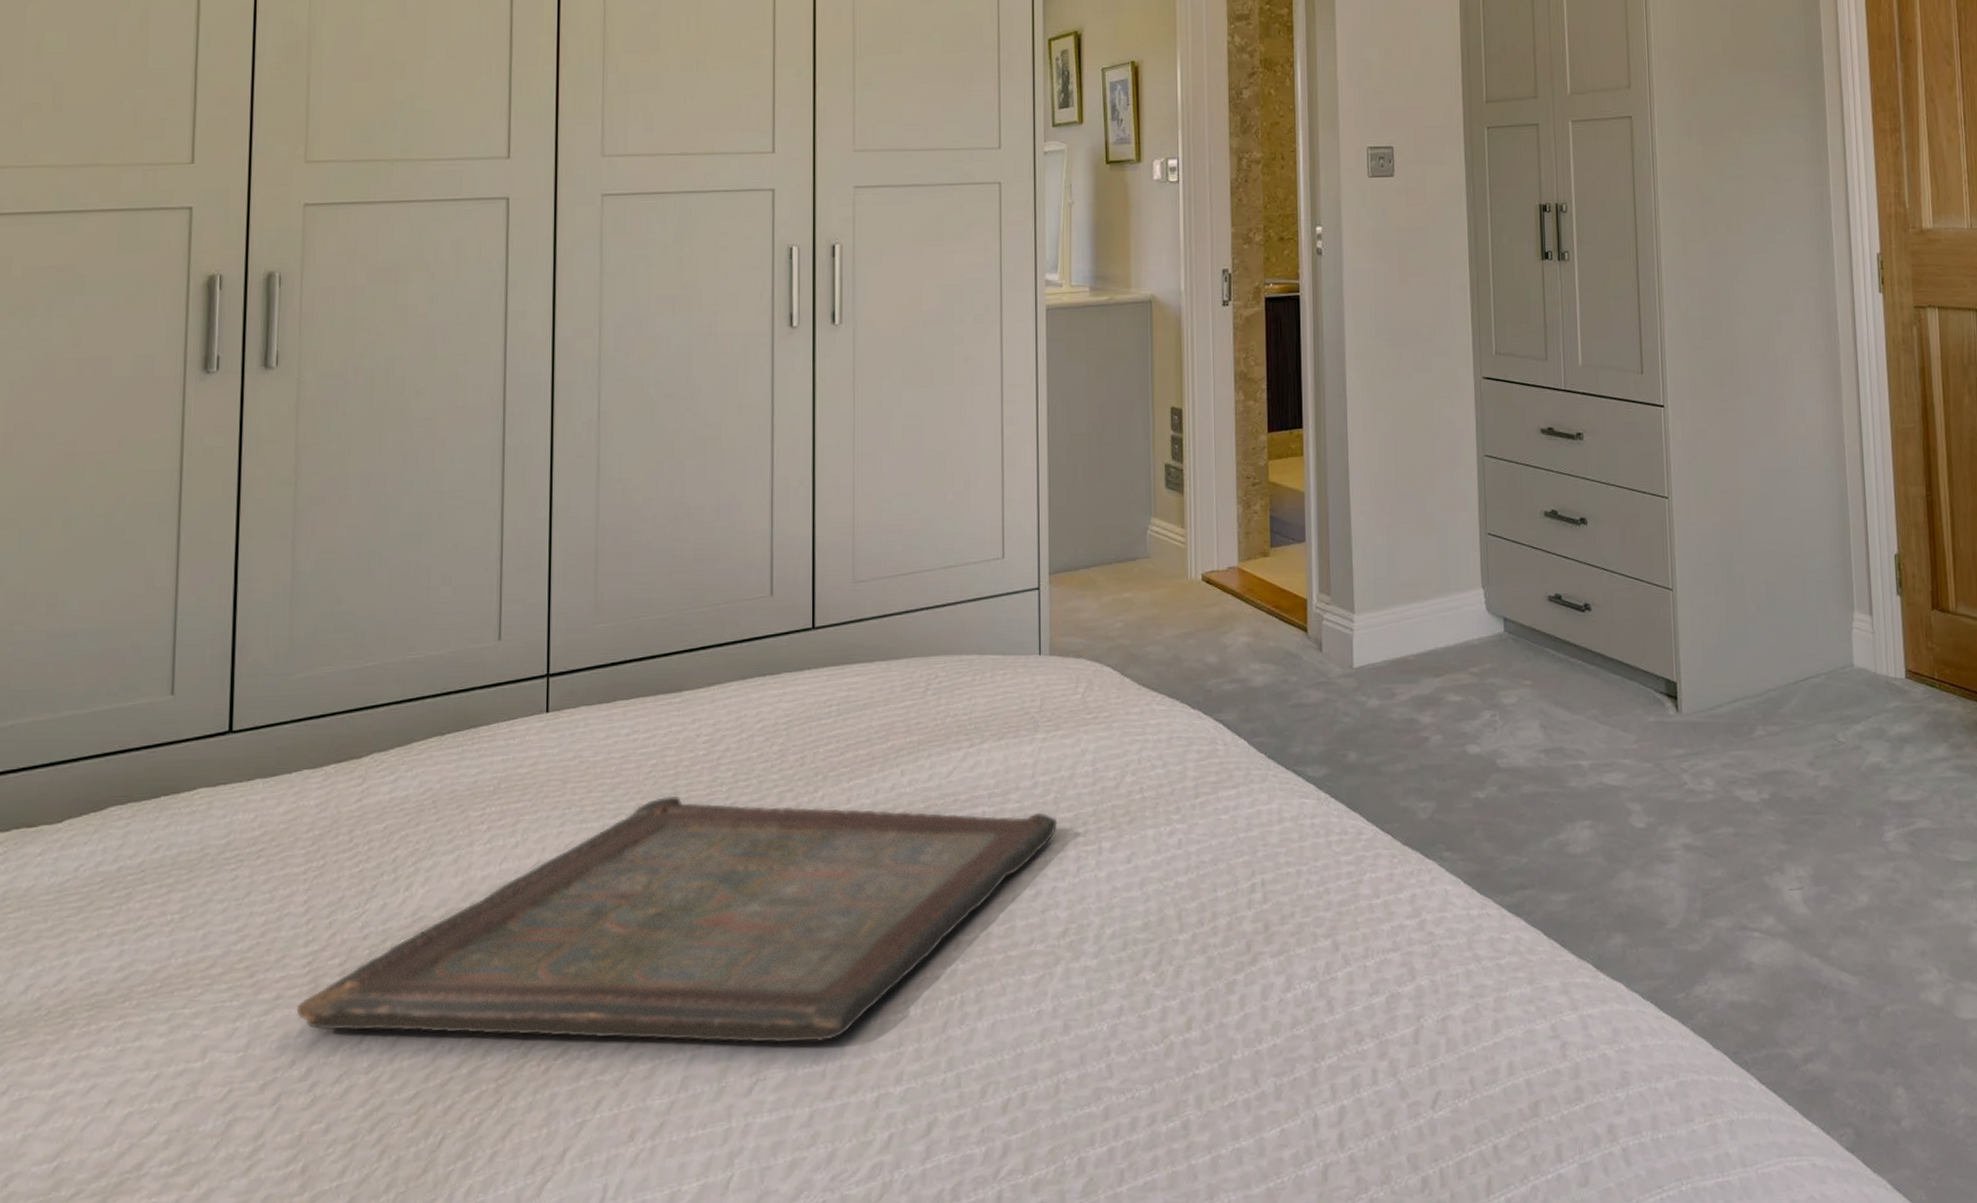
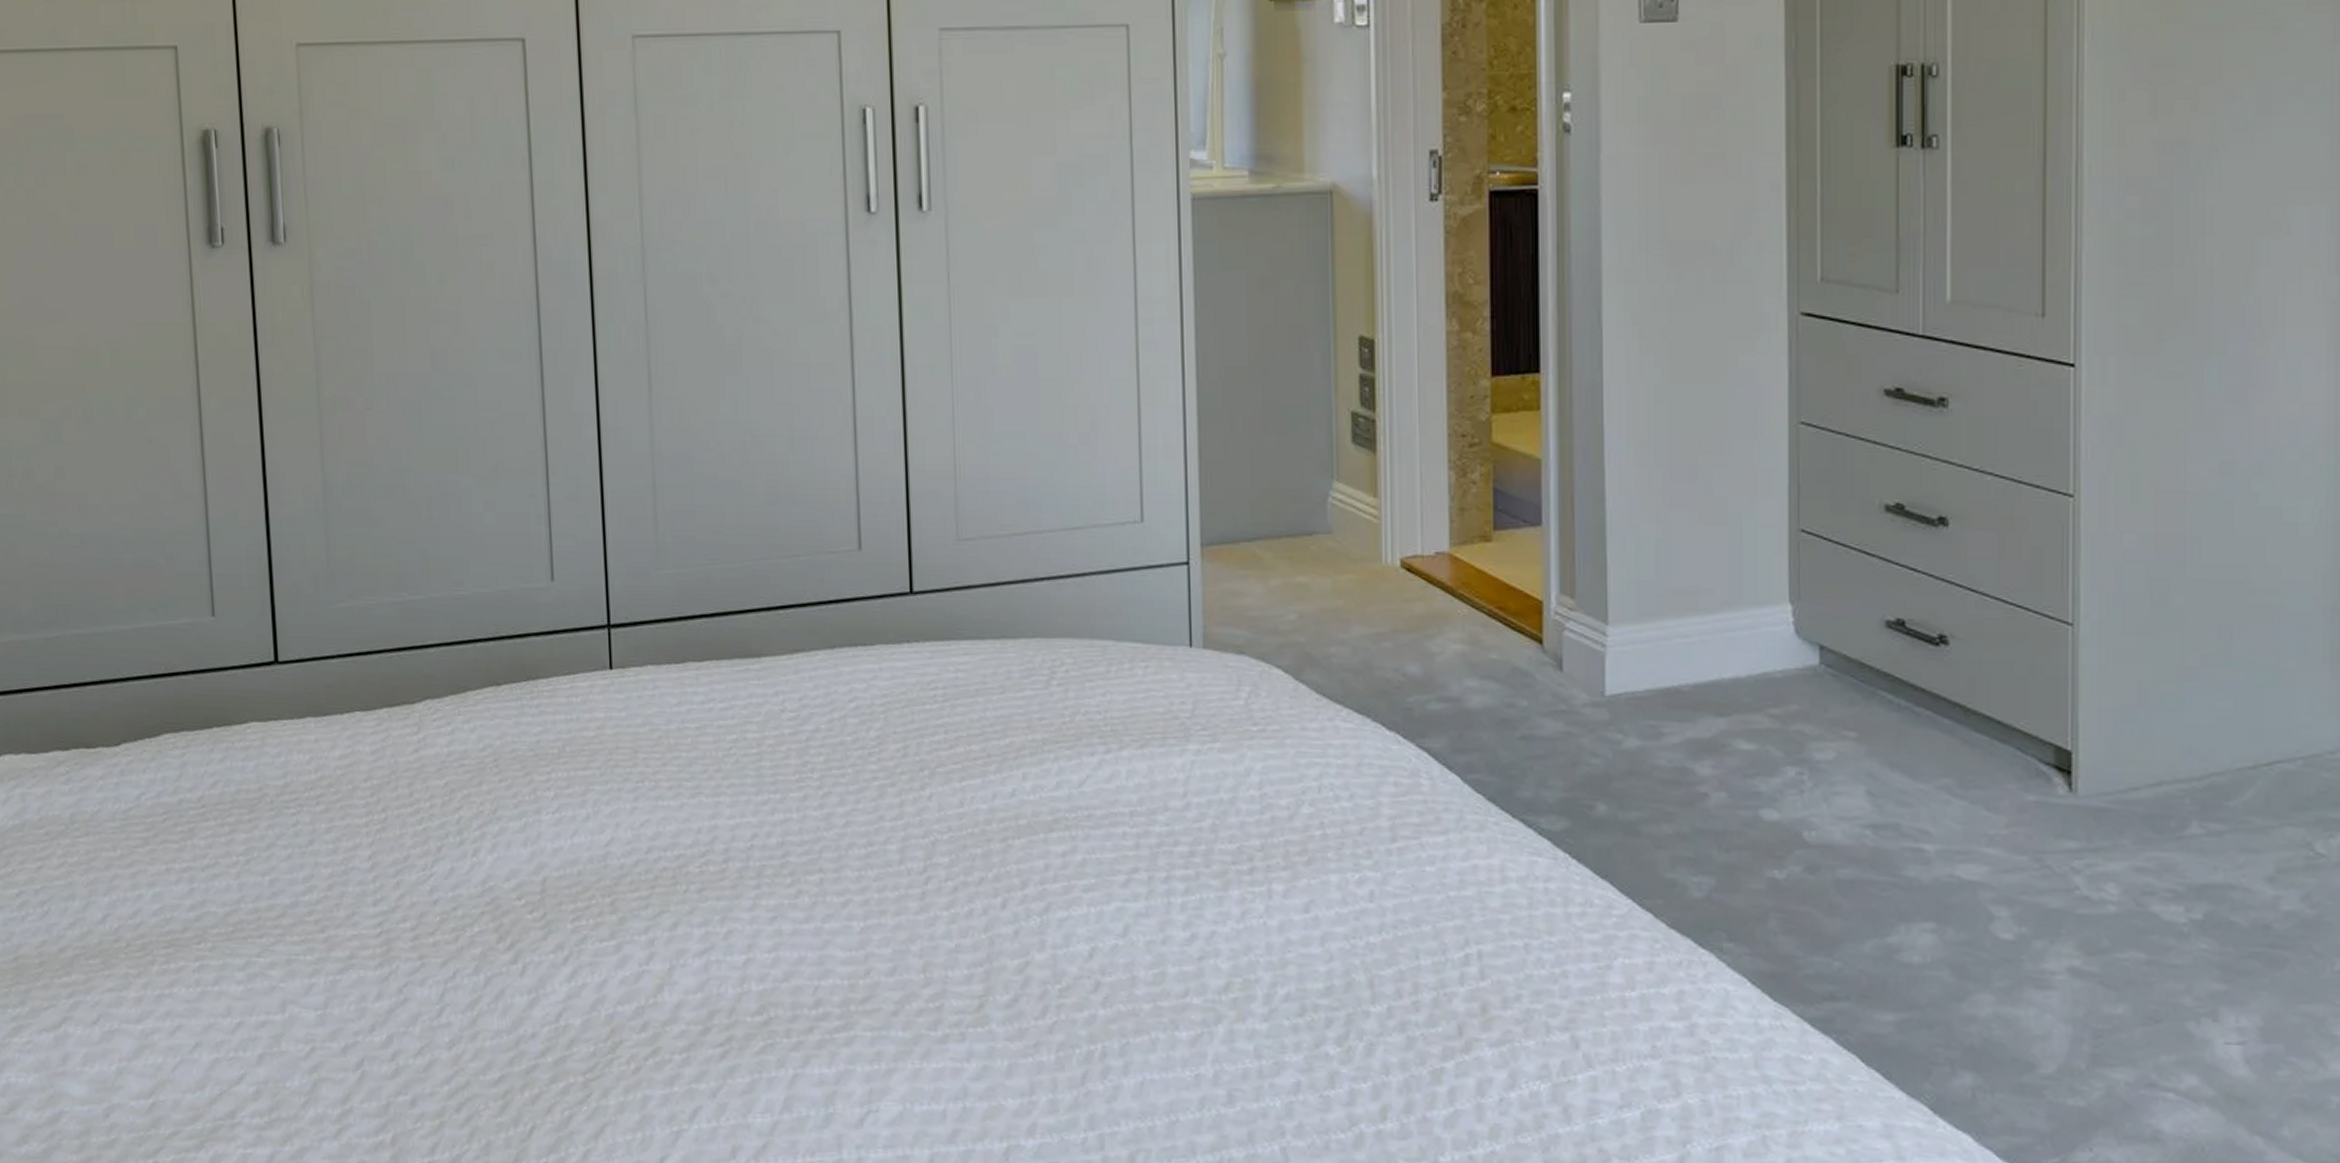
serving tray: present [296,795,1058,1043] -> none [371,778,1217,1079]

